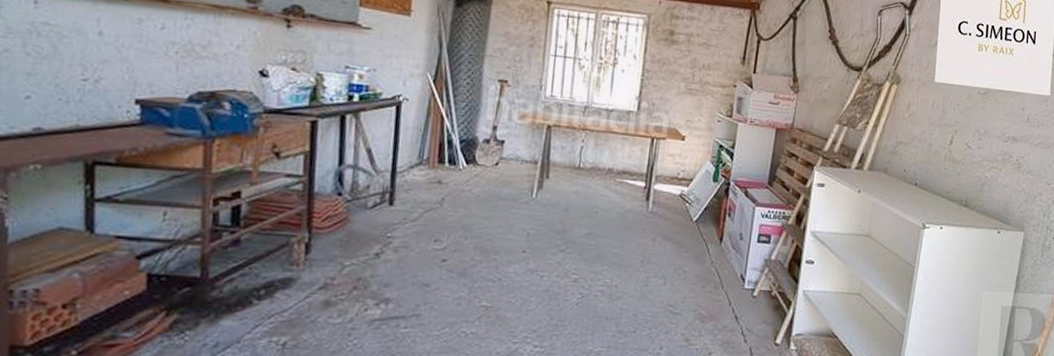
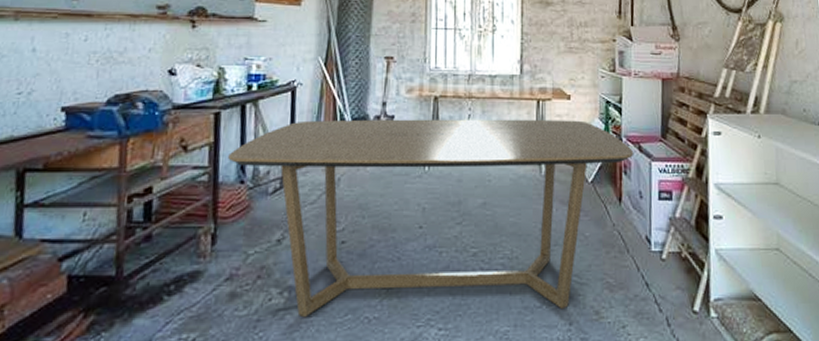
dining table: none [325,137,740,335] -> present [228,119,634,318]

